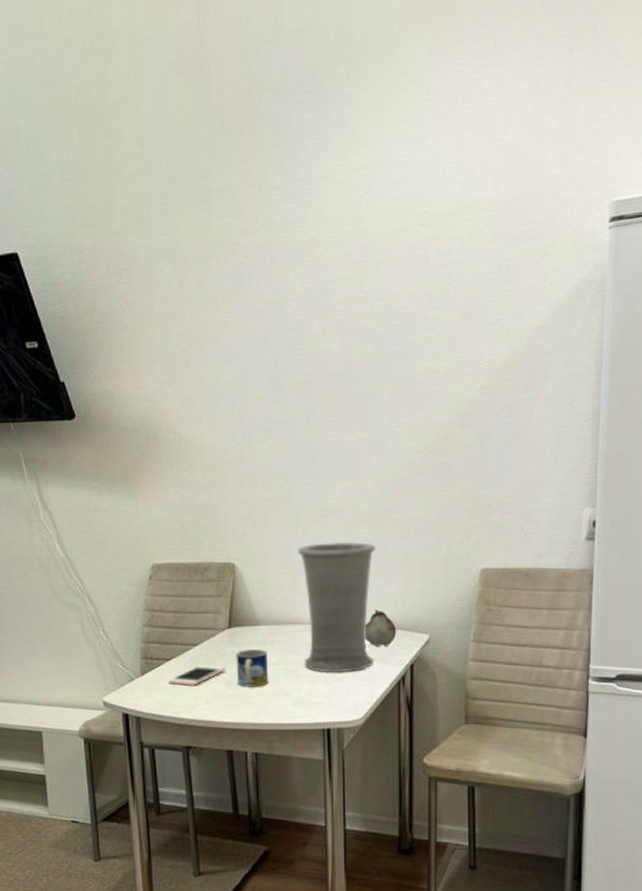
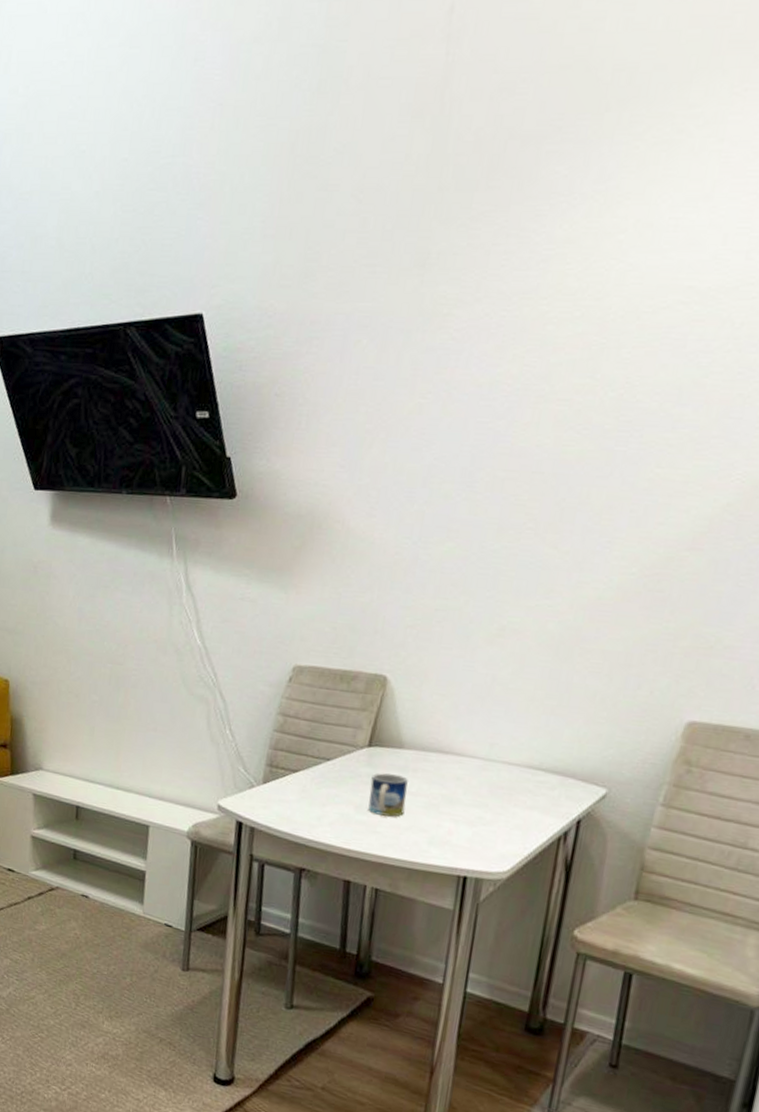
cell phone: present [168,665,226,687] -> none [291,782,358,805]
vase: present [298,541,375,673] -> none [448,665,558,818]
fruit: present [365,610,397,646] -> none [527,751,568,795]

